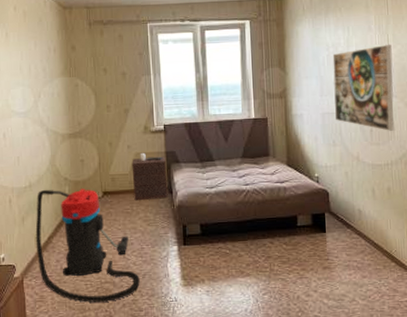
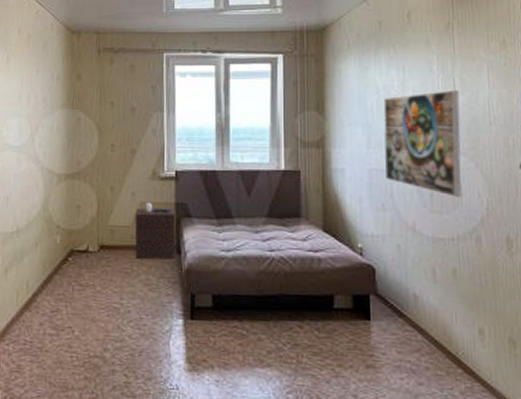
vacuum cleaner: present [35,189,140,302] -> none [17,236,135,381]

